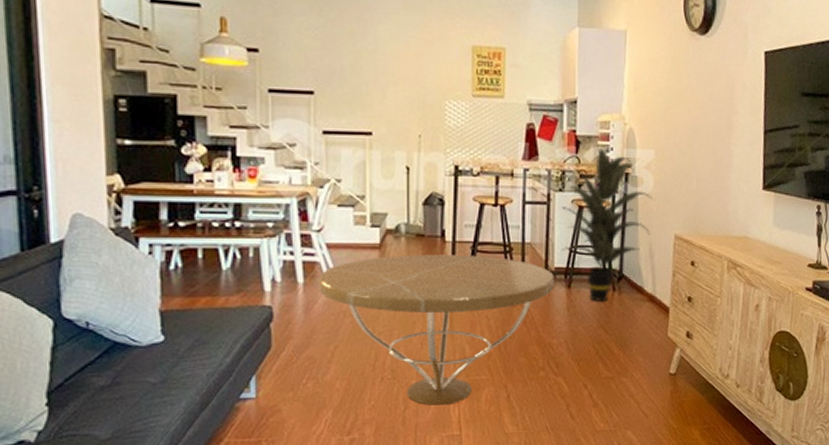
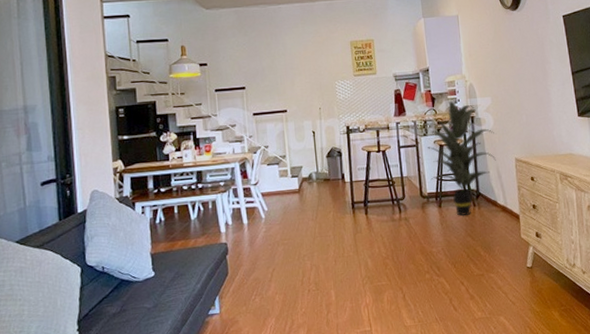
coffee table: present [318,254,554,406] -> none [257,189,429,309]

